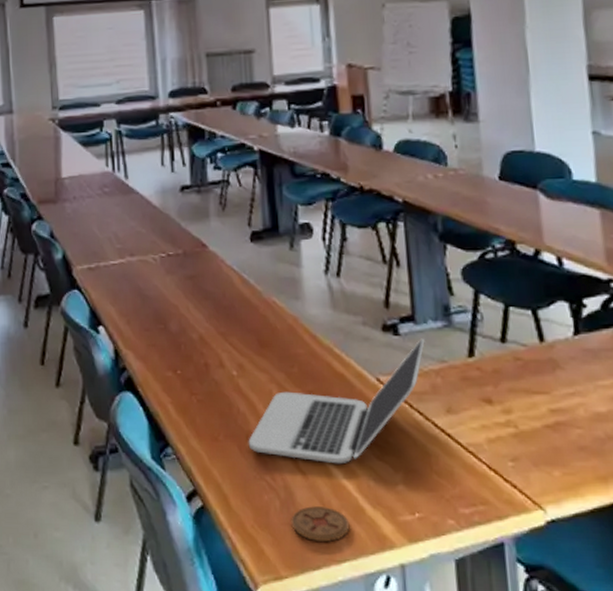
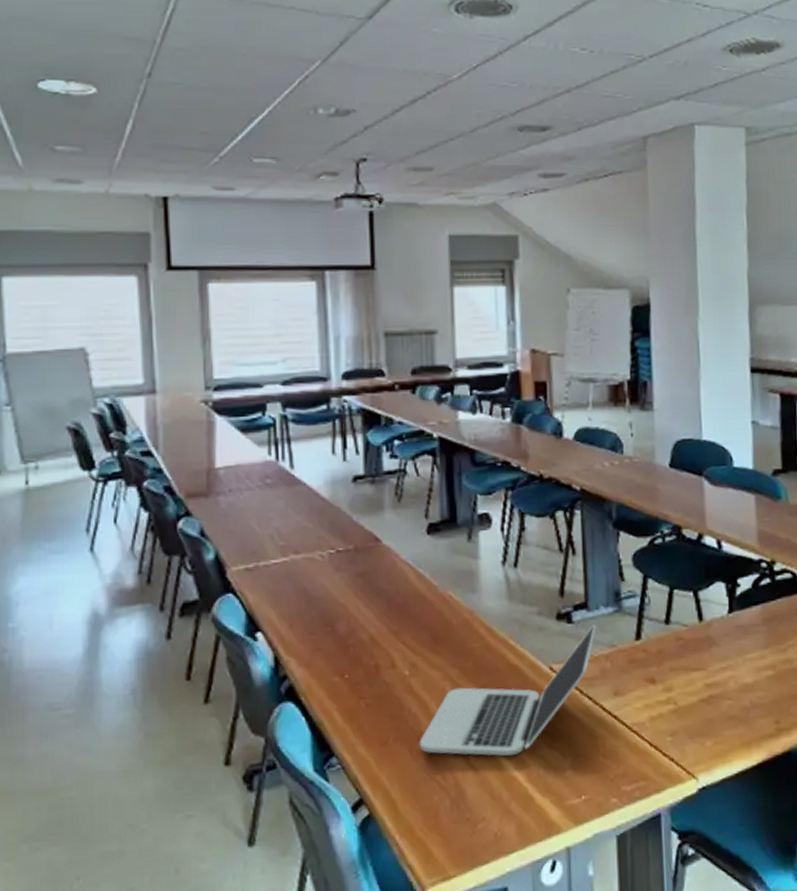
coaster: present [291,506,350,542] -> none [461,800,519,836]

